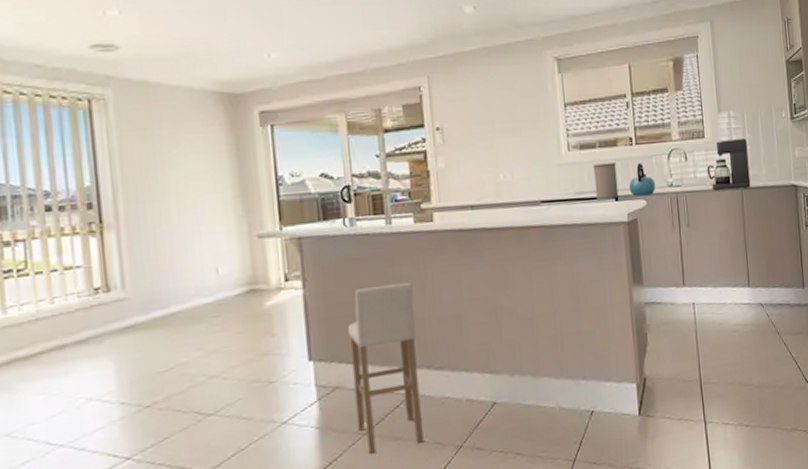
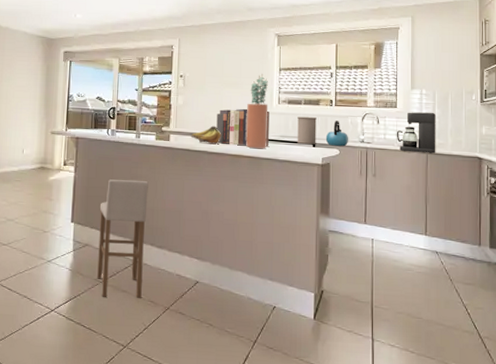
fruit: none [461,191,502,218] -> present [190,125,222,145]
books: none [492,162,563,216] -> present [216,108,269,147]
vase: none [529,113,560,216] -> present [246,74,269,149]

